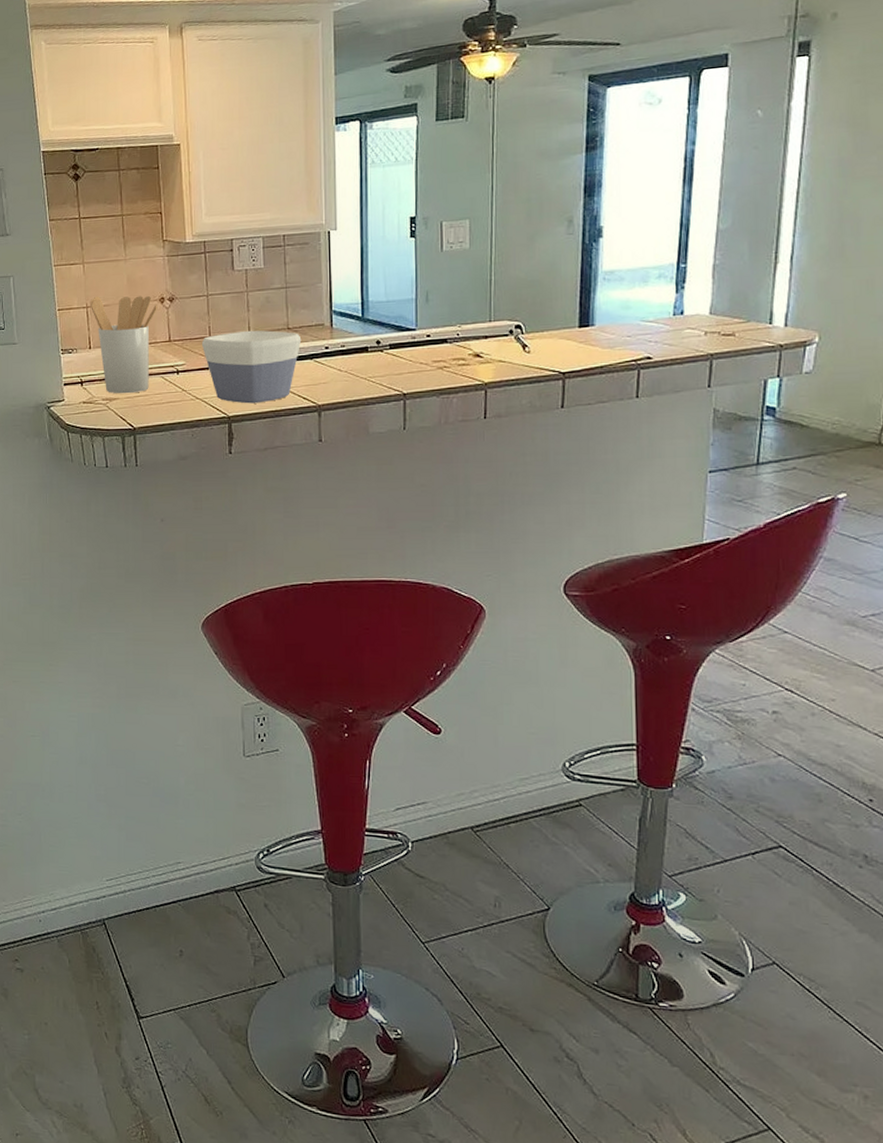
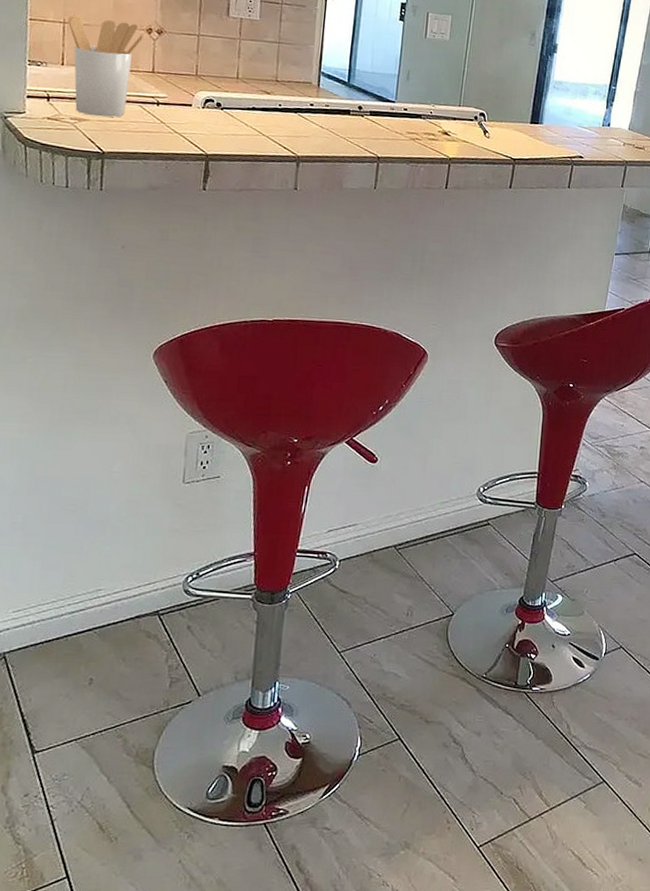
bowl: present [201,330,302,404] -> none [186,74,289,146]

